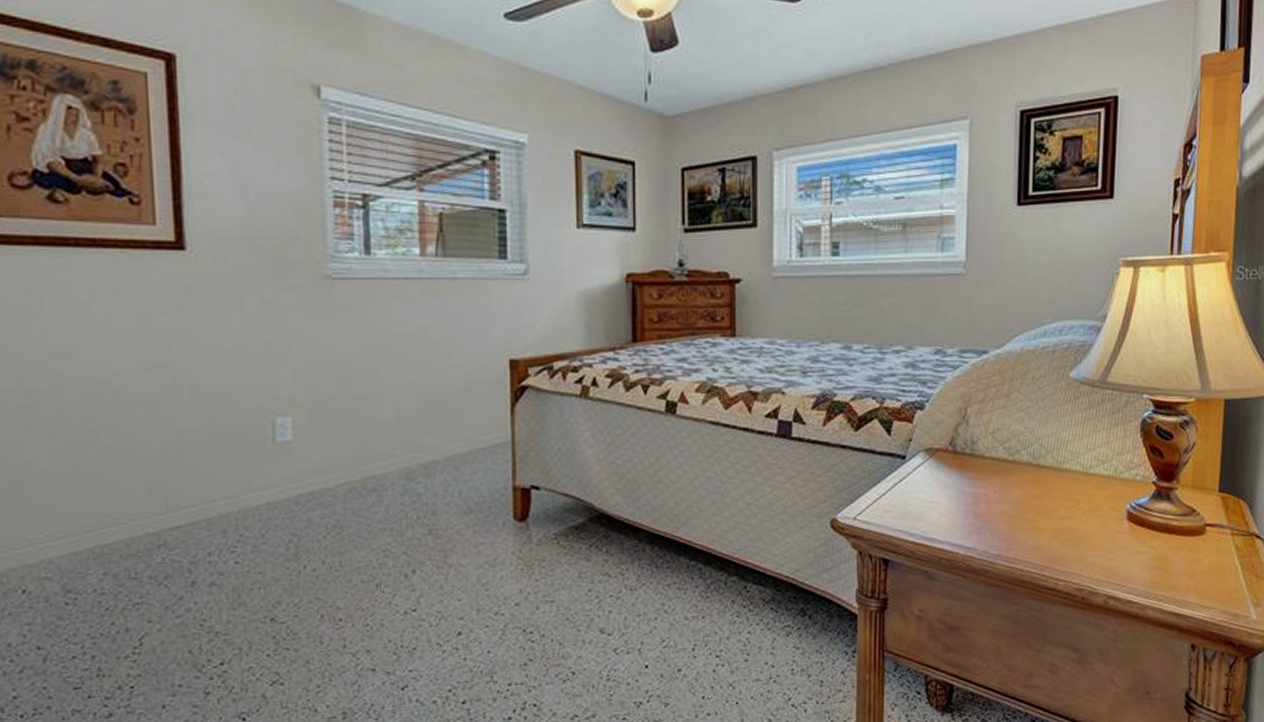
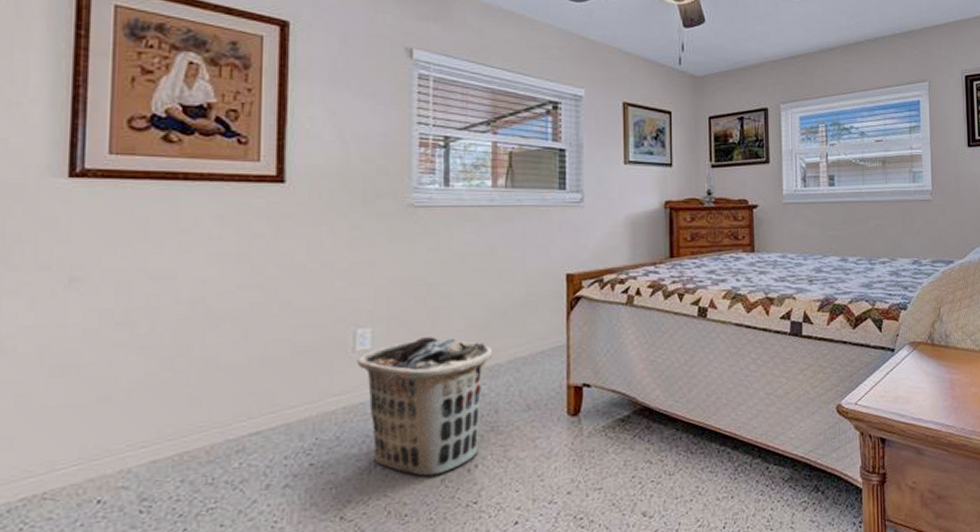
clothes hamper: none [278,429,427,580] -> present [357,337,492,477]

